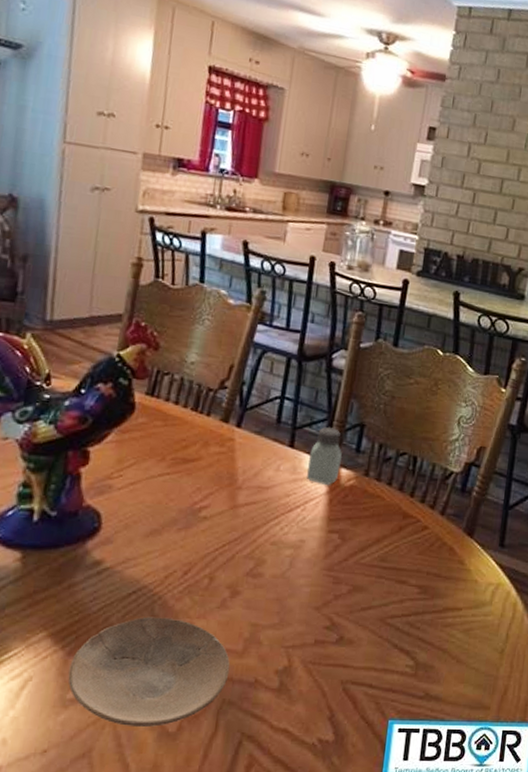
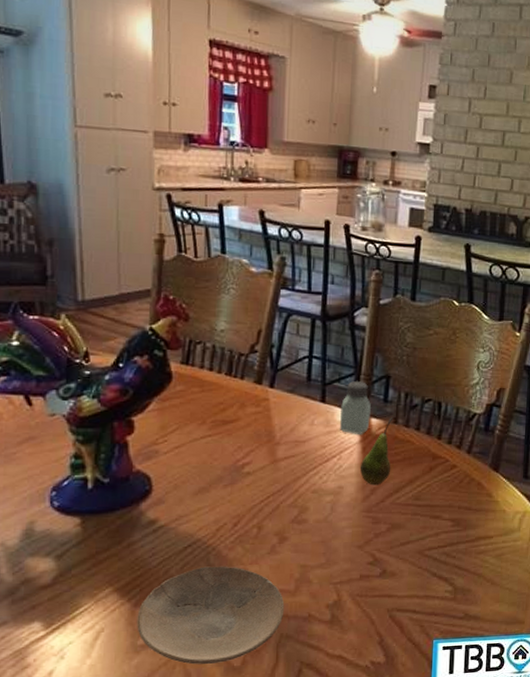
fruit: none [324,469,365,542] -> present [360,417,393,486]

